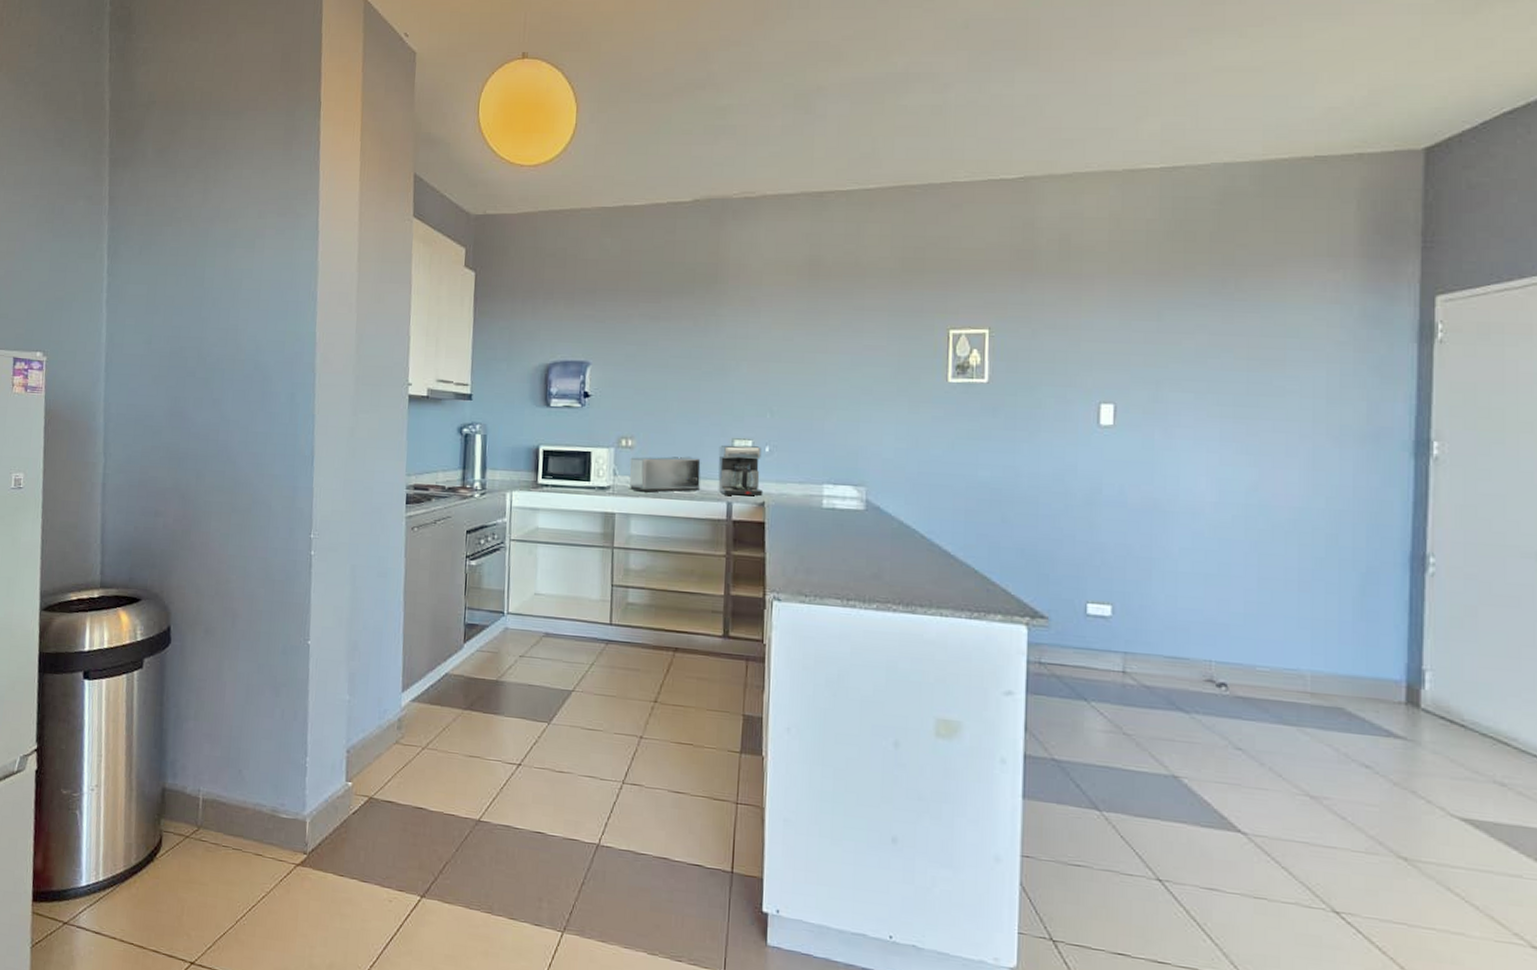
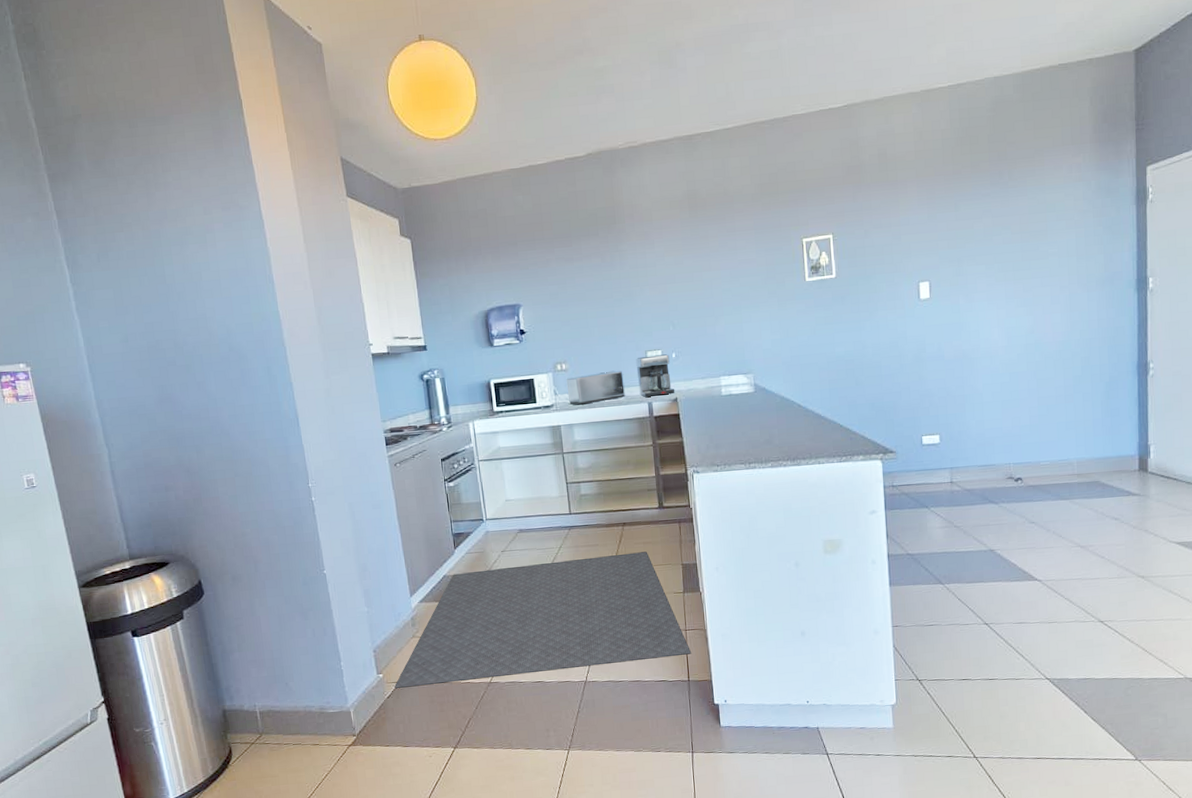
floor mat: none [362,673,740,837] -> present [394,551,691,688]

